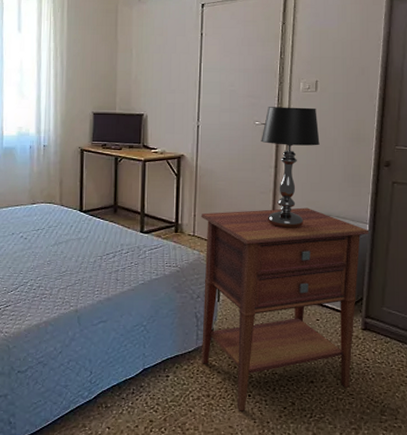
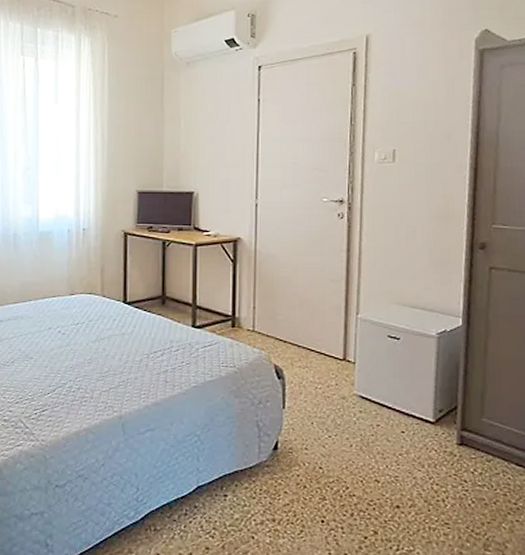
nightstand: present [200,207,368,411] -> none [261,298,462,540]
table lamp: present [261,107,320,228] -> none [330,181,400,322]

